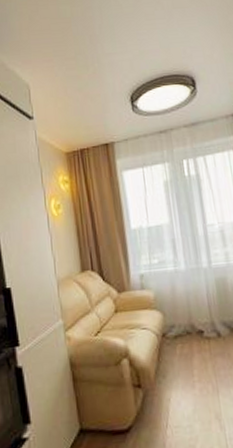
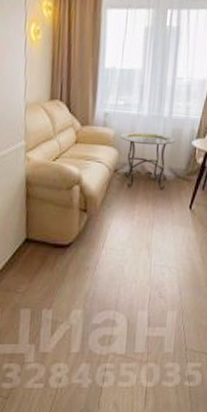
side table: none [161,286,222,352] -> present [120,132,176,190]

